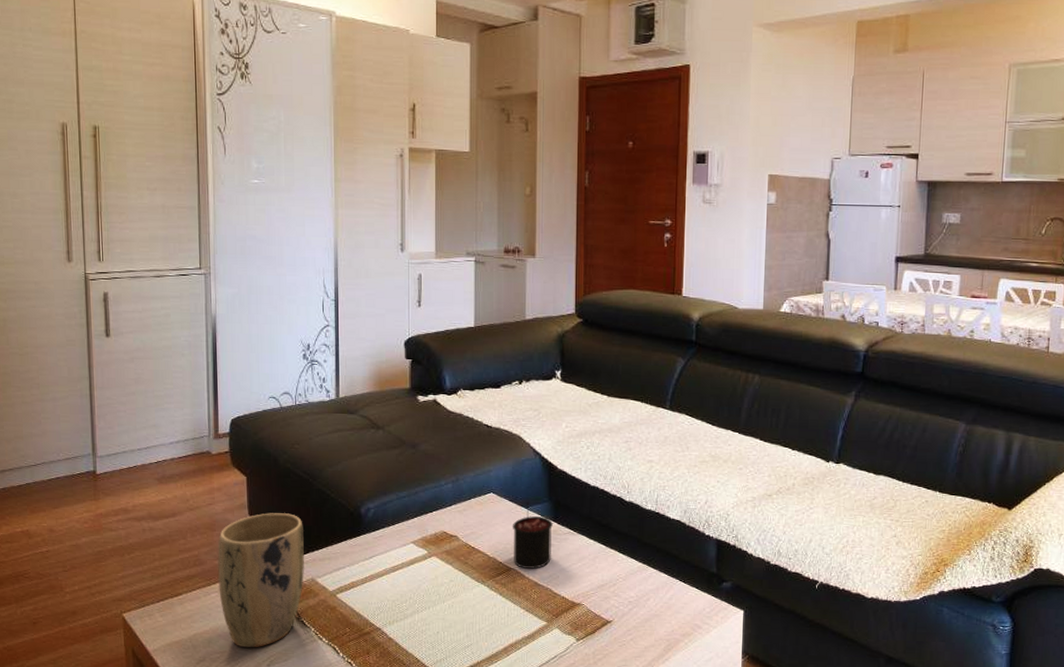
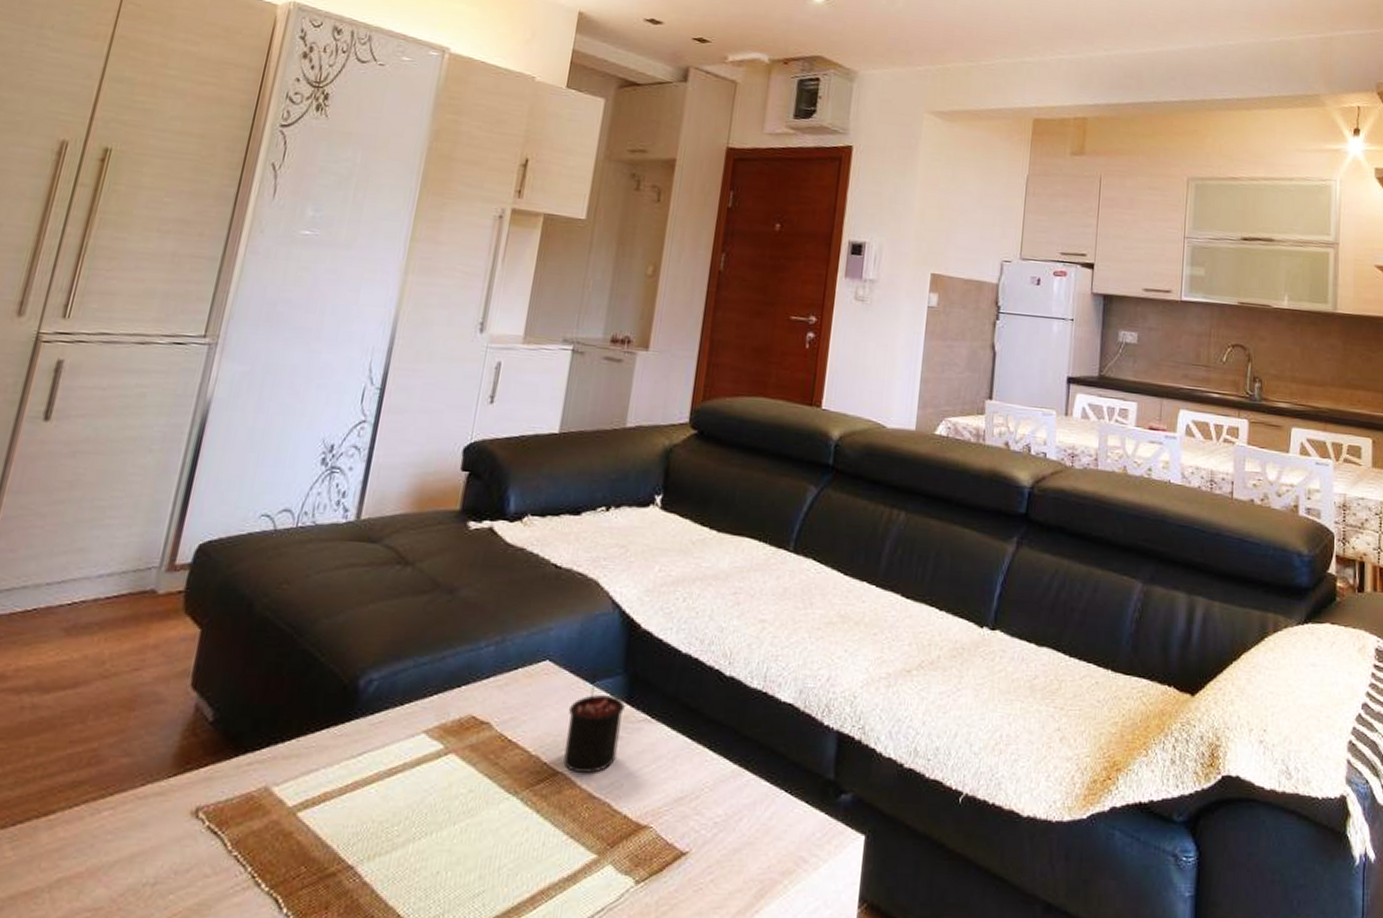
plant pot: present [218,513,304,648] -> none [113,684,270,901]

